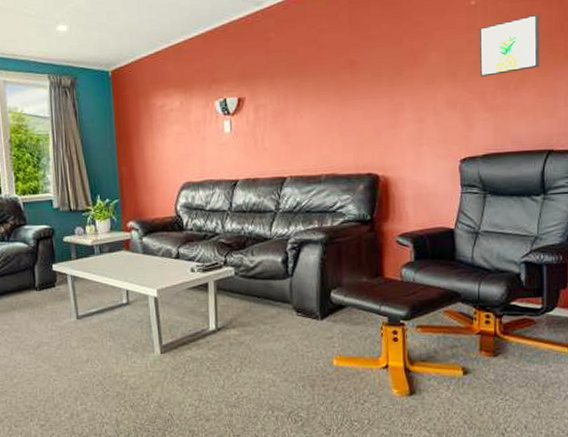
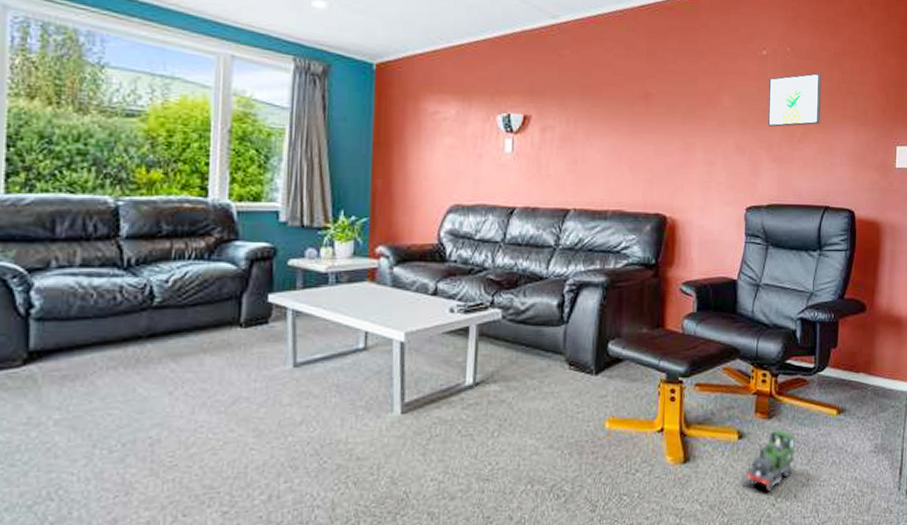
toy train: none [472,366,525,423] -> present [746,429,795,493]

